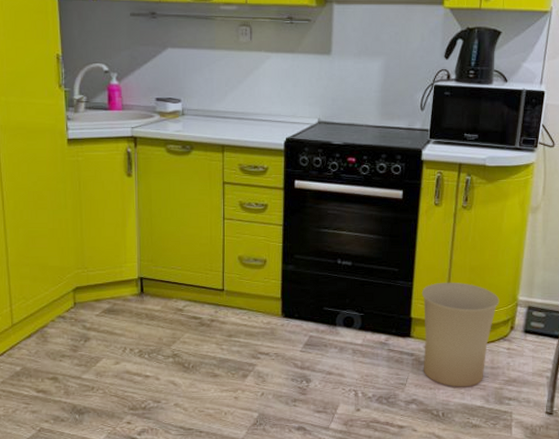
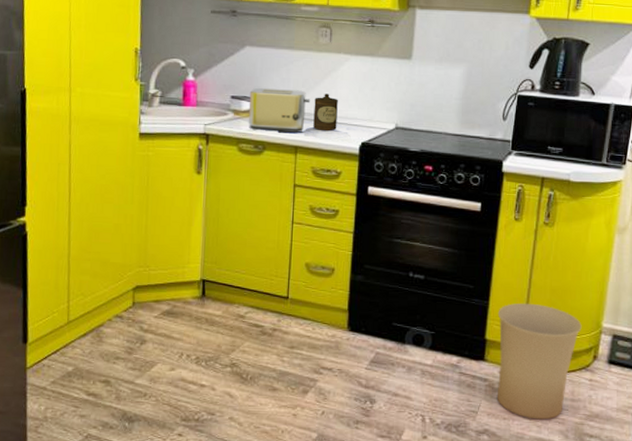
toaster: none [174,88,235,133] -> present [248,87,311,134]
canister: none [238,92,262,128] -> present [313,94,338,131]

